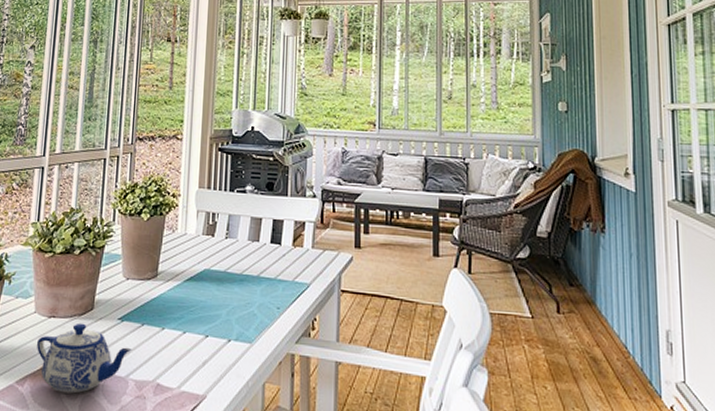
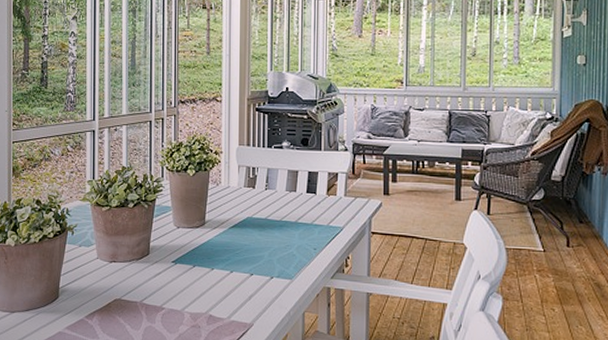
teapot: present [37,323,132,394] -> none [102,266,186,325]

